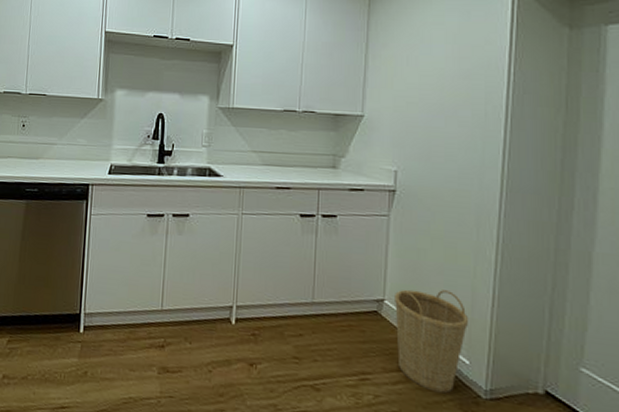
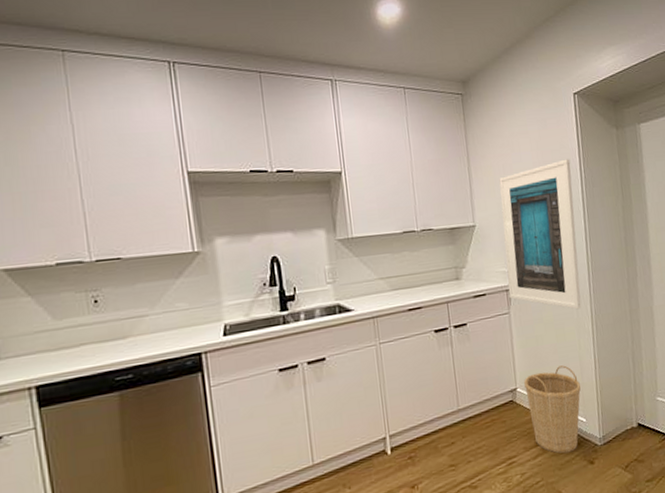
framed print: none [392,57,496,232] -> present [499,159,582,310]

